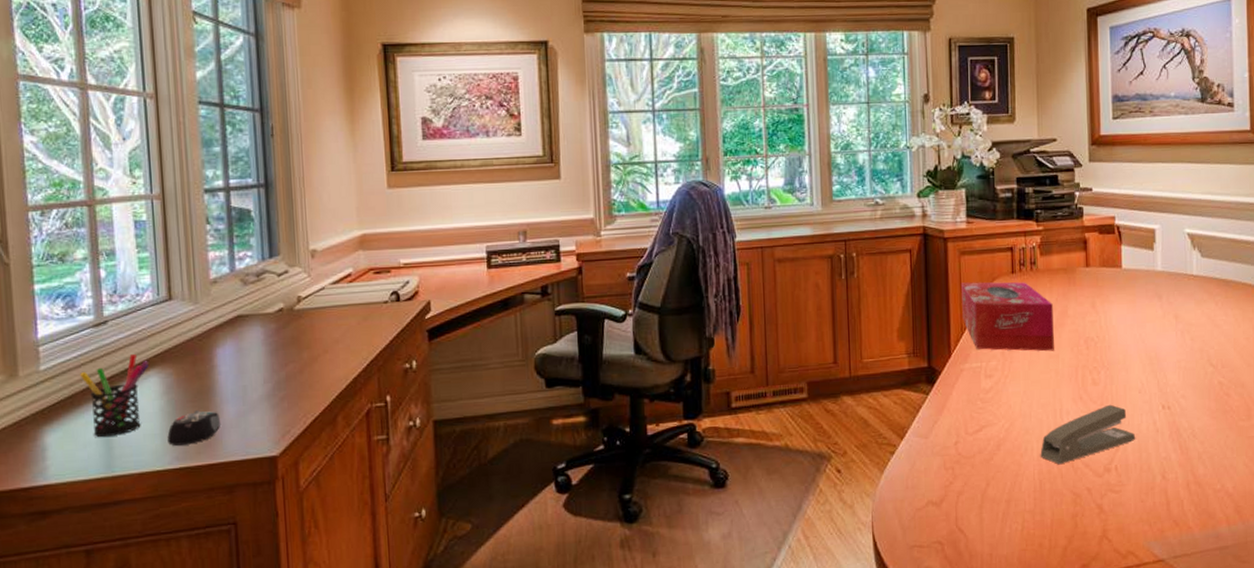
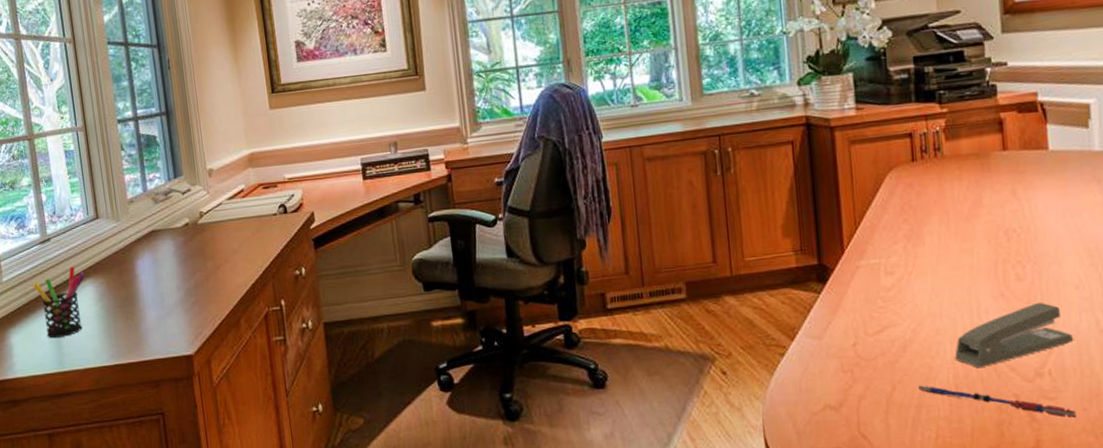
computer mouse: present [167,410,220,446] -> none [103,315,145,346]
tissue box: present [961,282,1054,352] -> none [853,170,967,245]
pen: none [1009,481,1135,509] -> present [918,385,1076,418]

